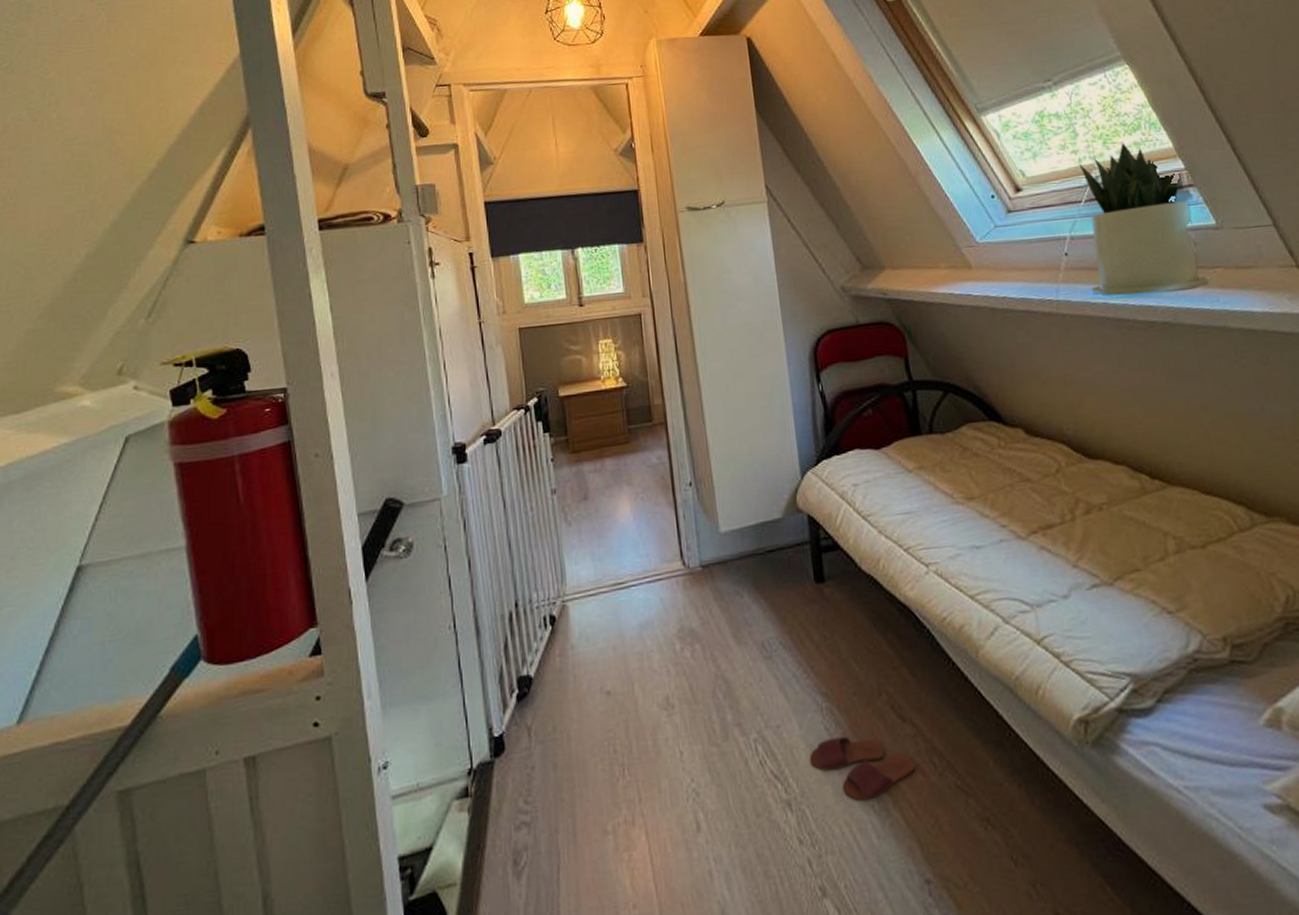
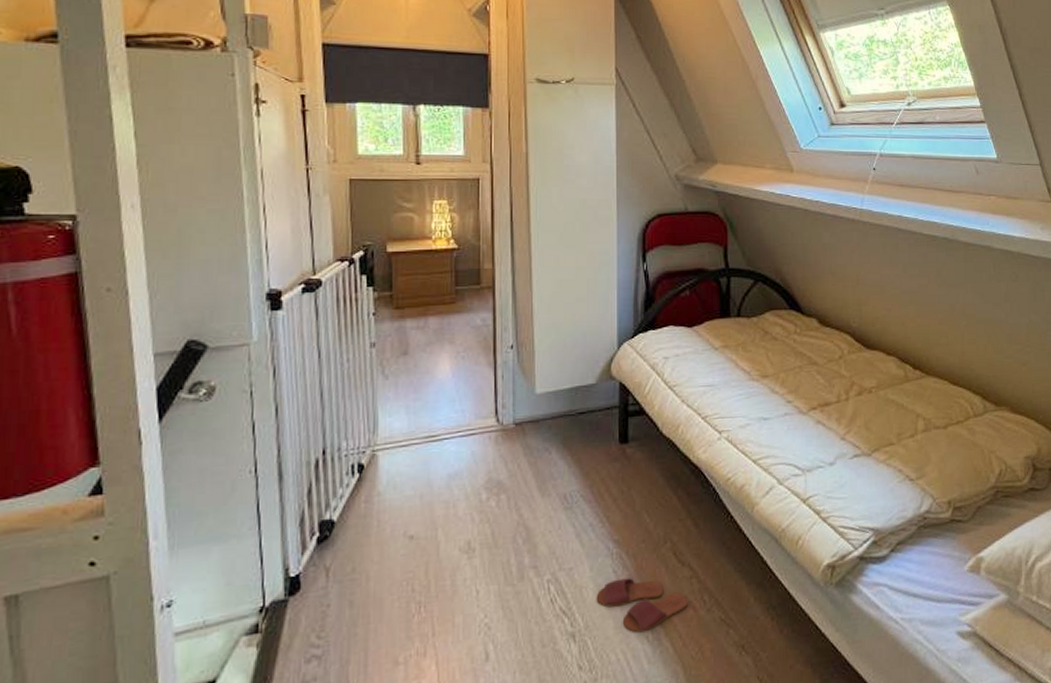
planter: present [1079,143,1212,297] -> none [889,76,986,213]

